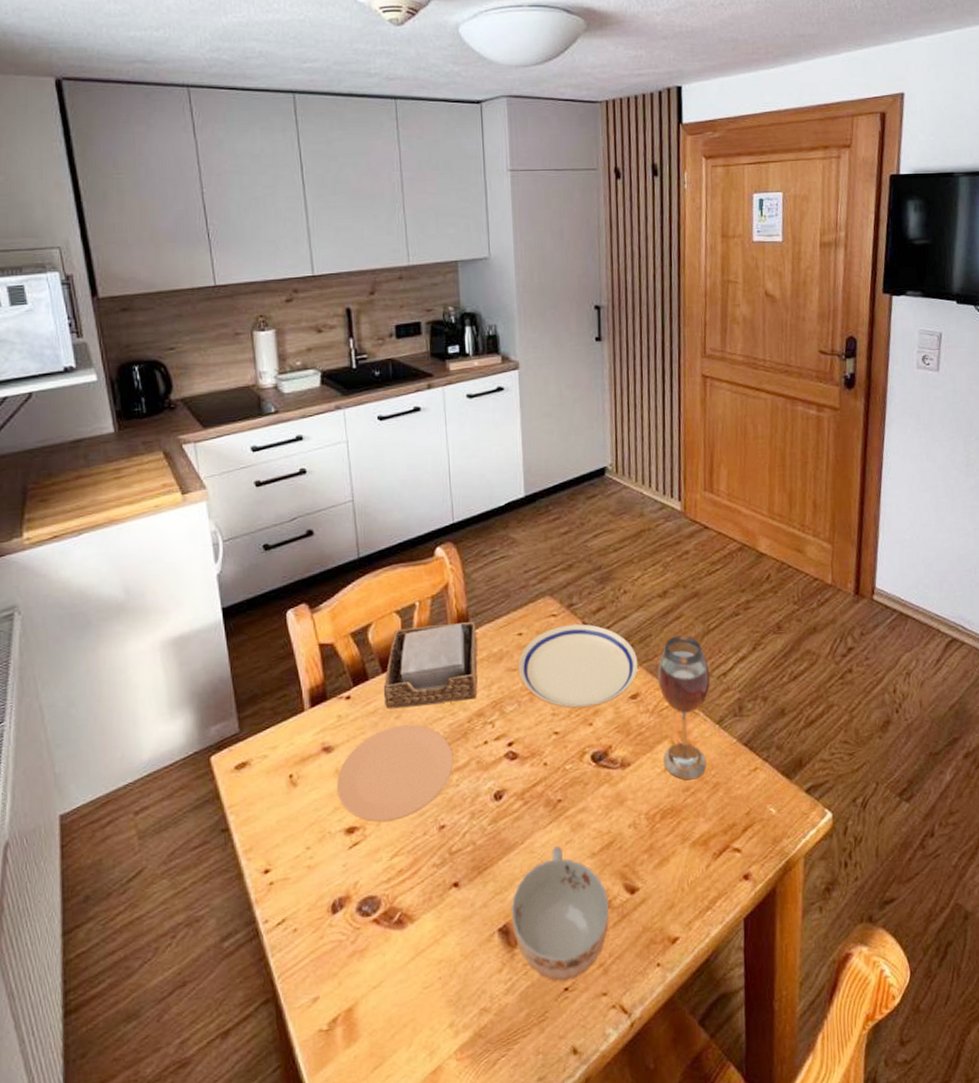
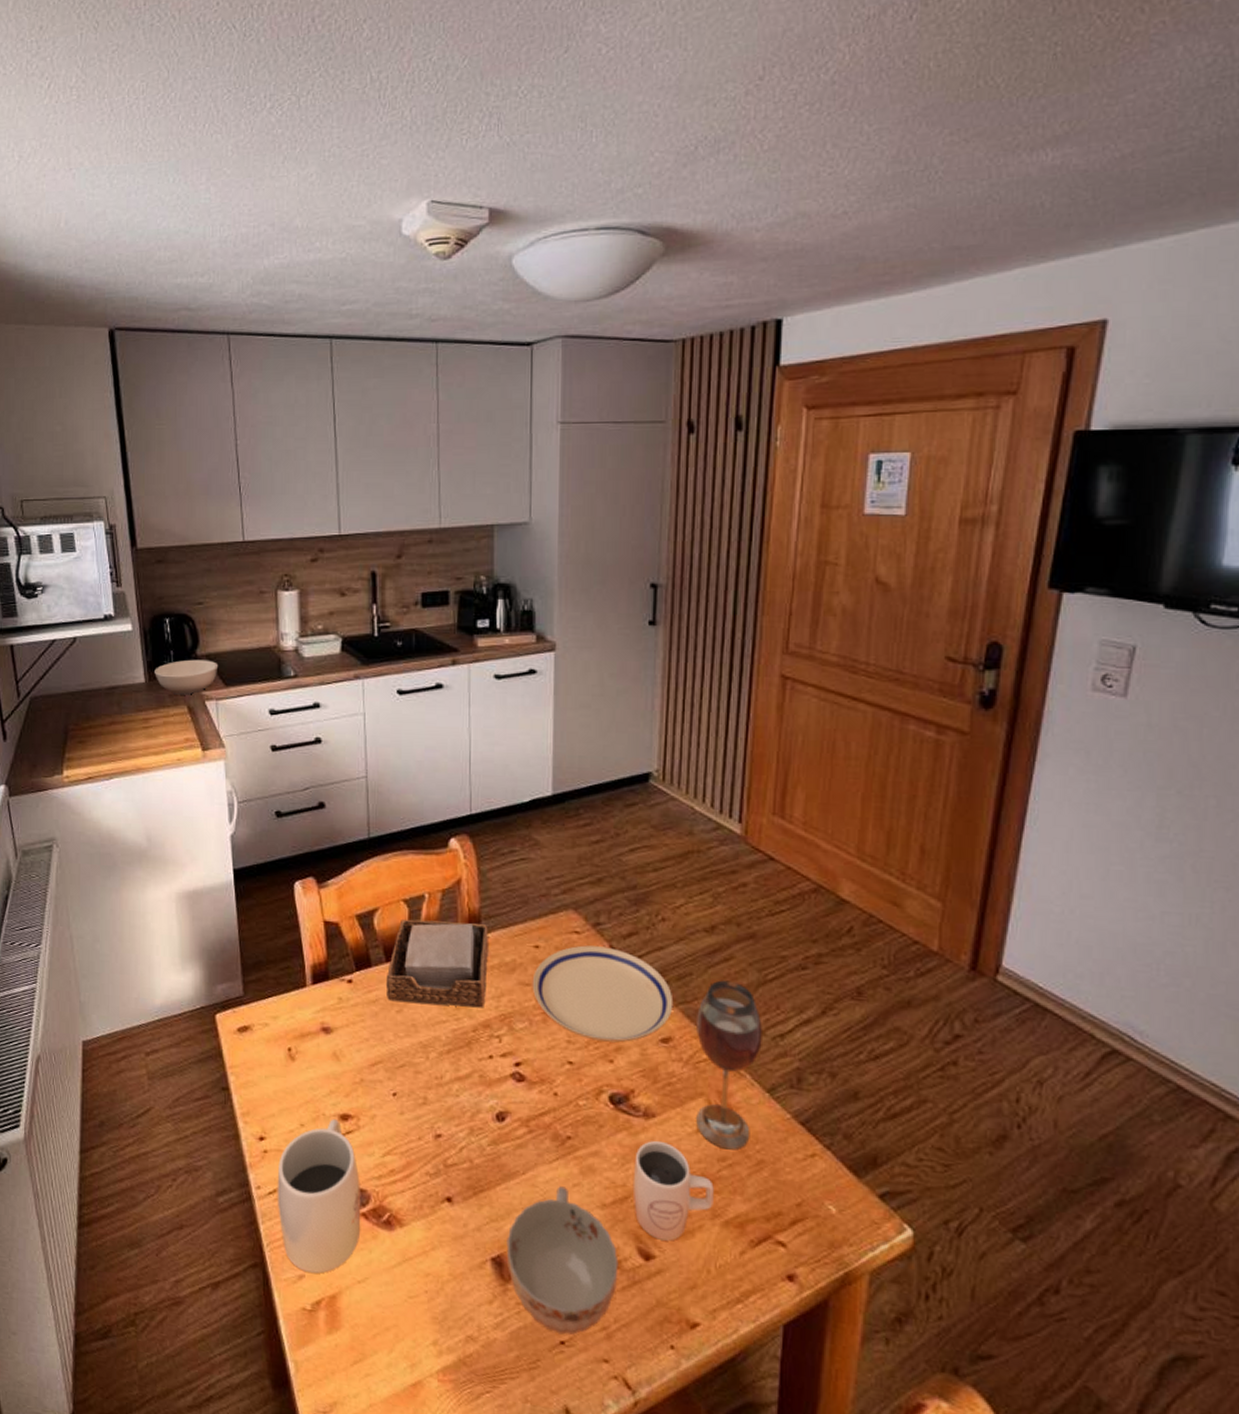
bowl: none [124,404,195,442] -> present [154,659,219,695]
mug: none [285,833,373,994] -> present [277,1118,361,1274]
plate: present [336,724,453,822] -> none [333,1020,454,1118]
mug: none [615,785,682,873] -> present [632,1140,714,1241]

